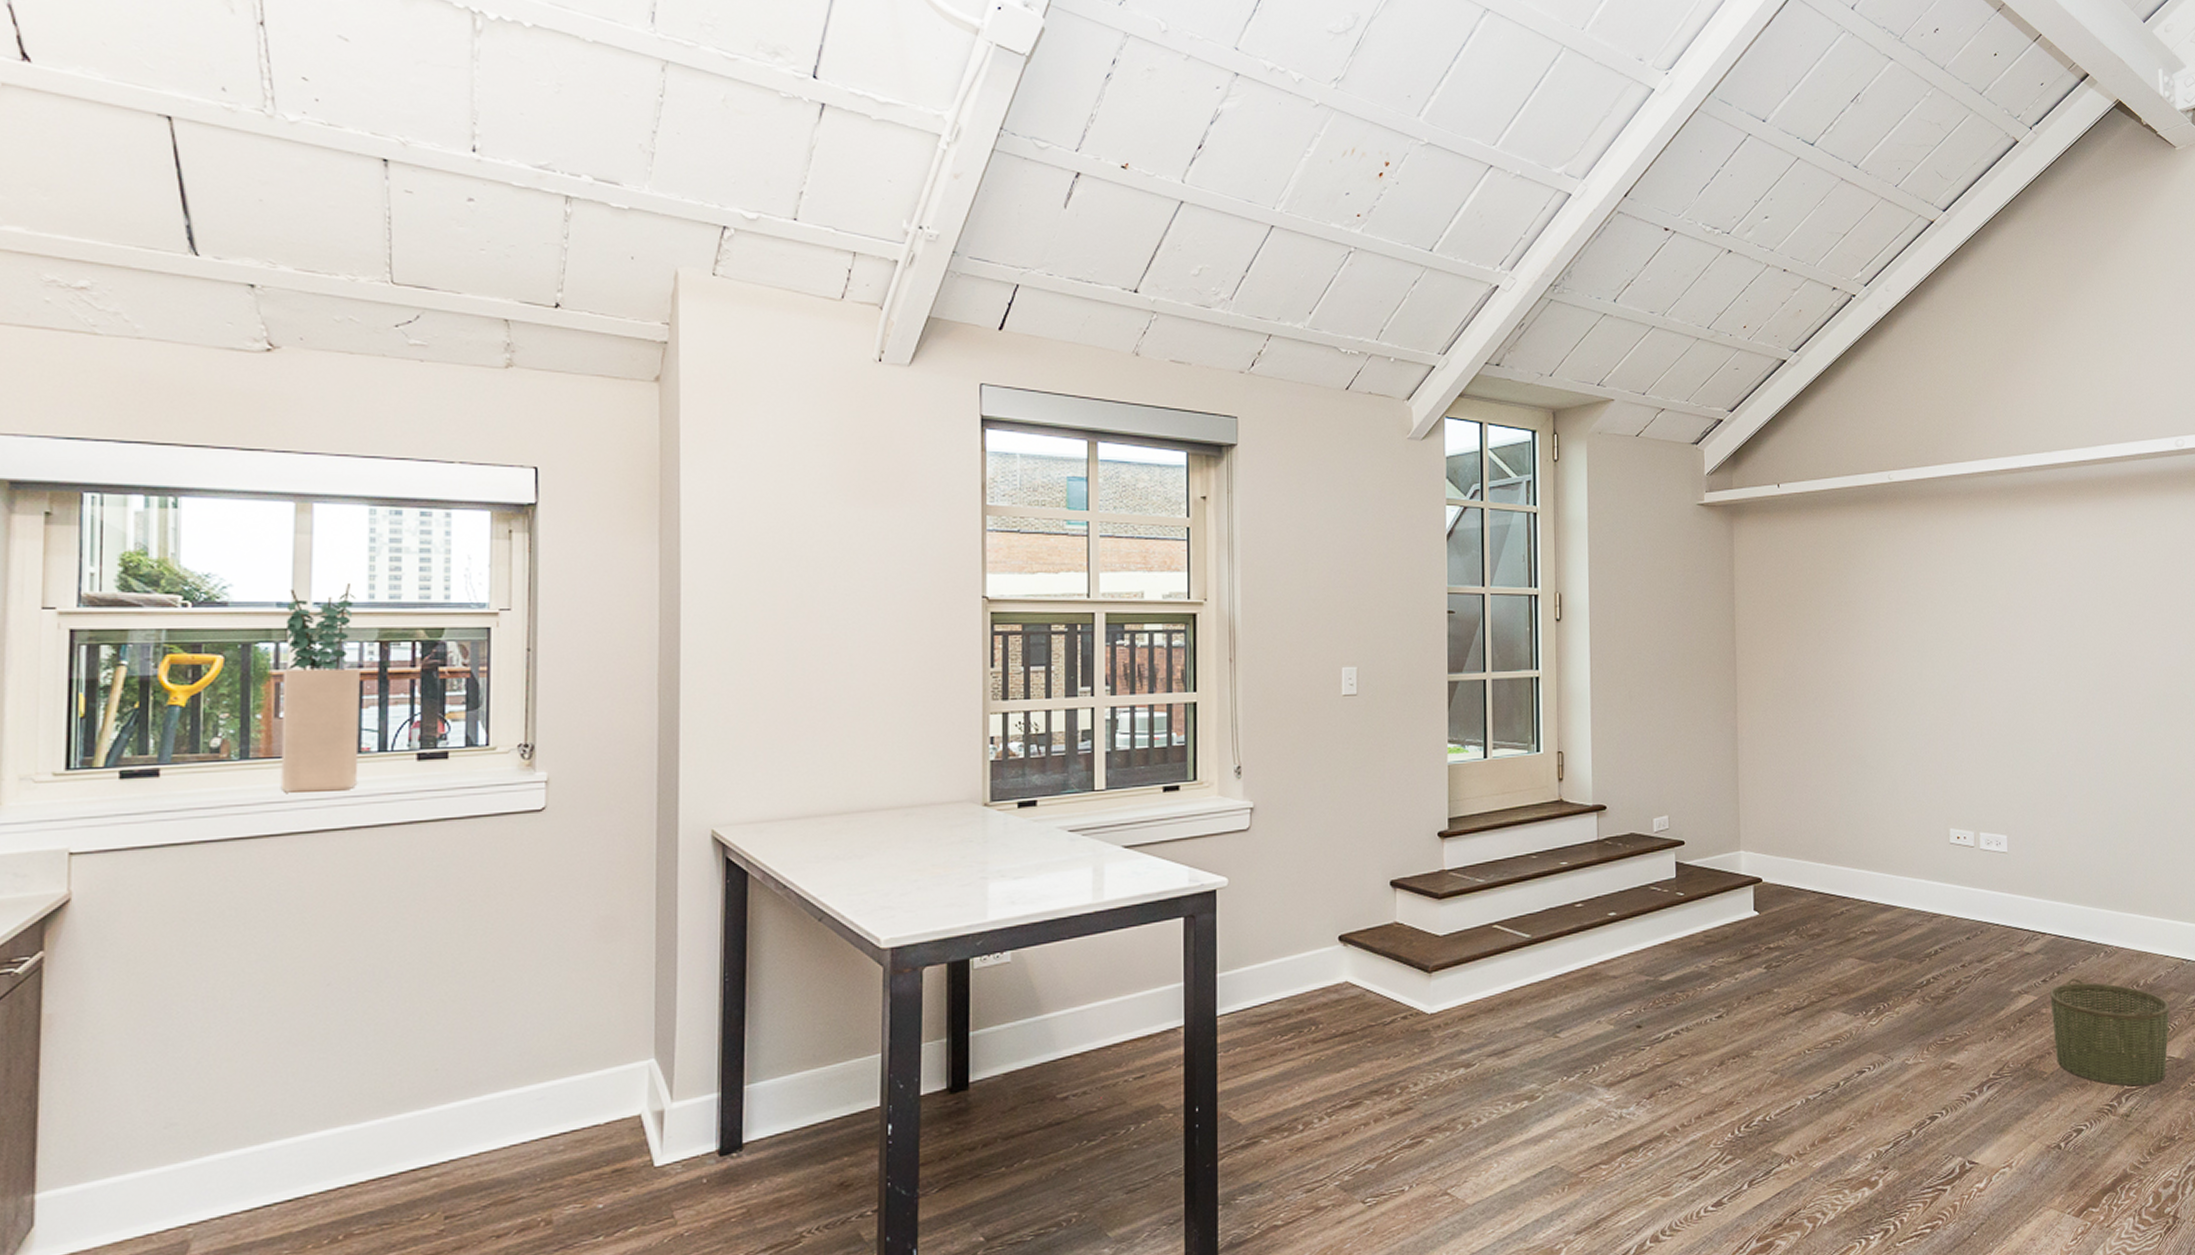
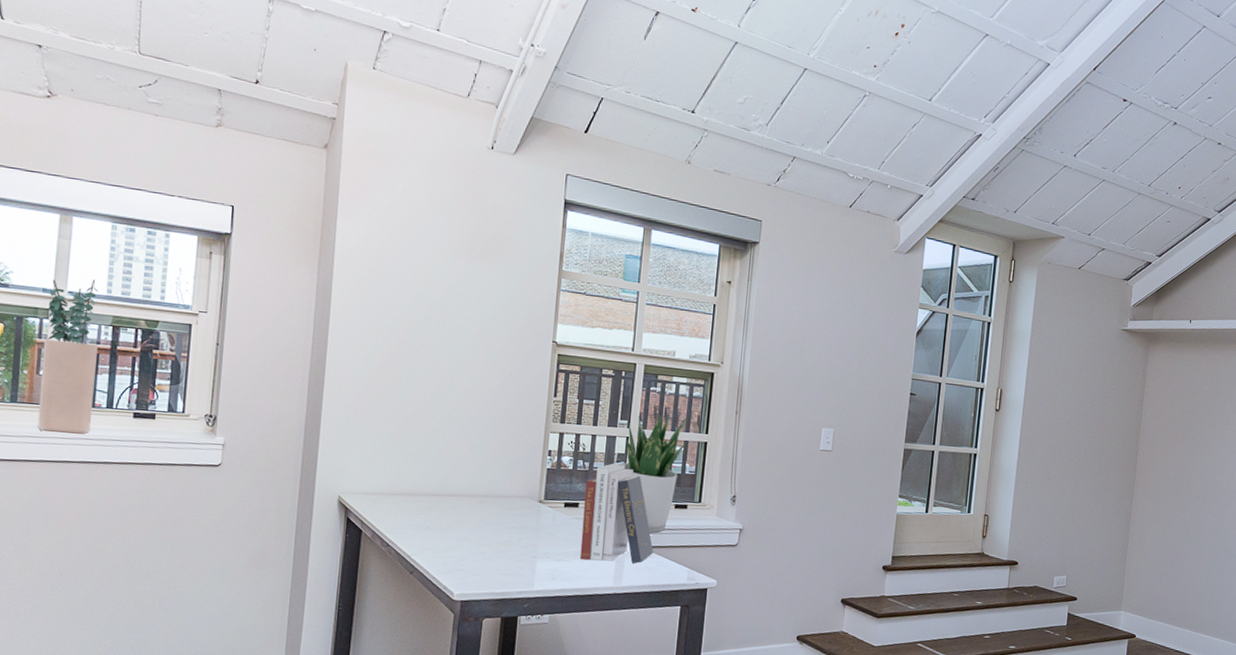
books: none [1044,743,1141,874] -> present [579,463,653,564]
planter: none [1085,672,1168,828] -> present [619,414,687,533]

